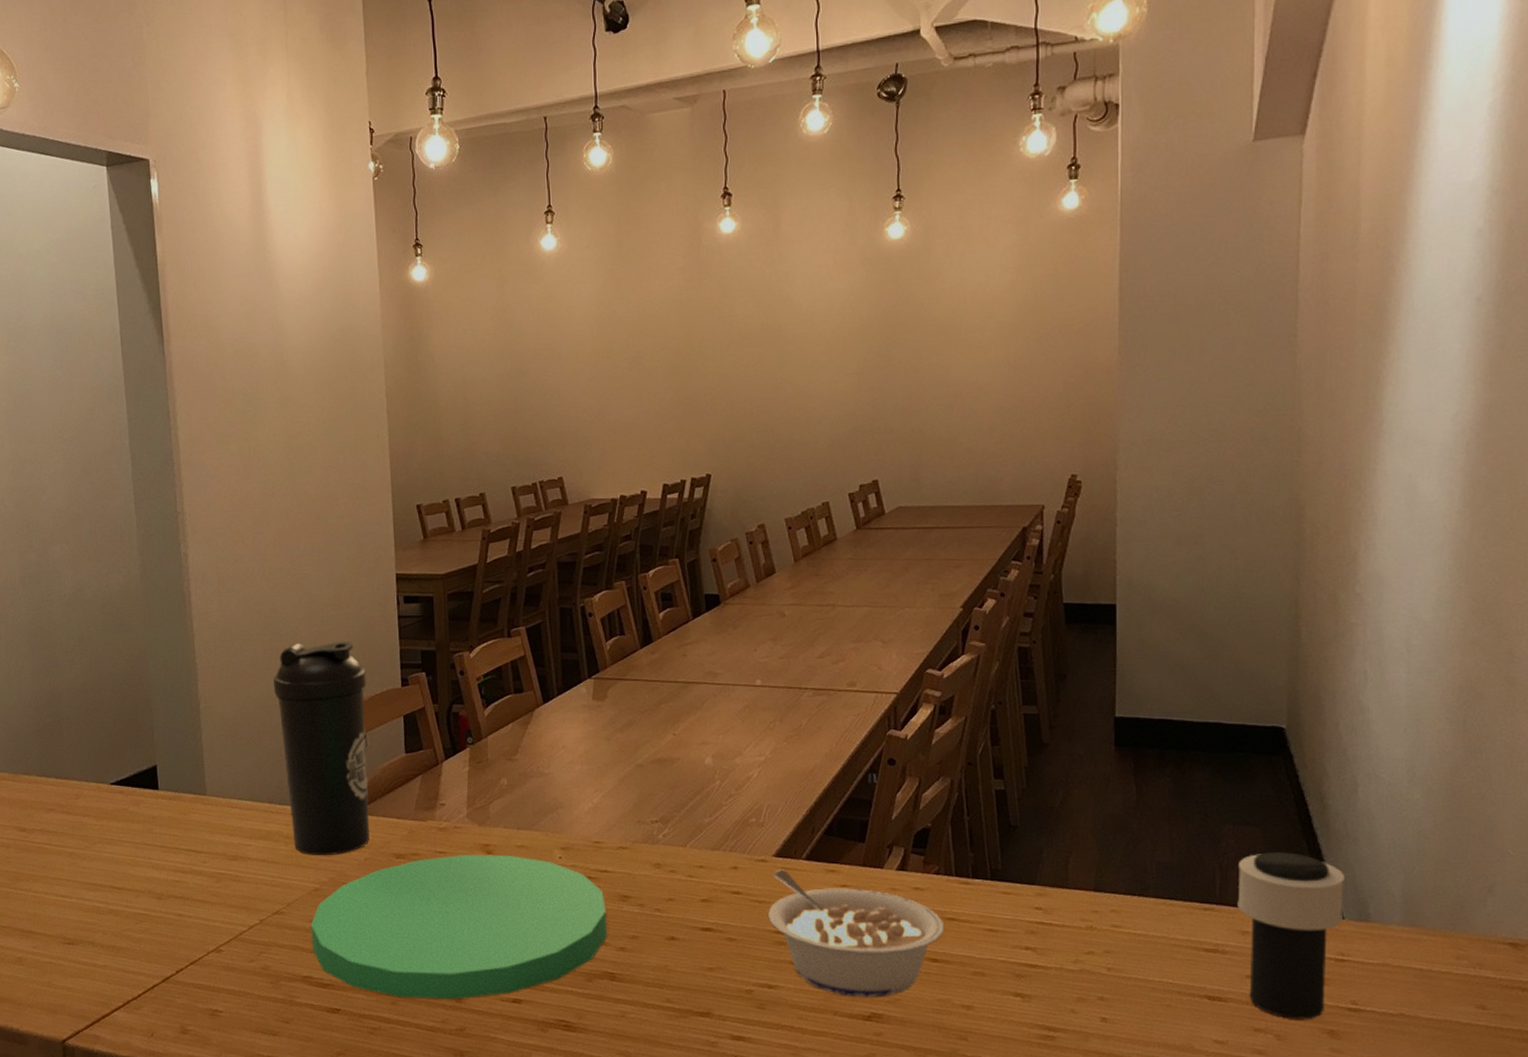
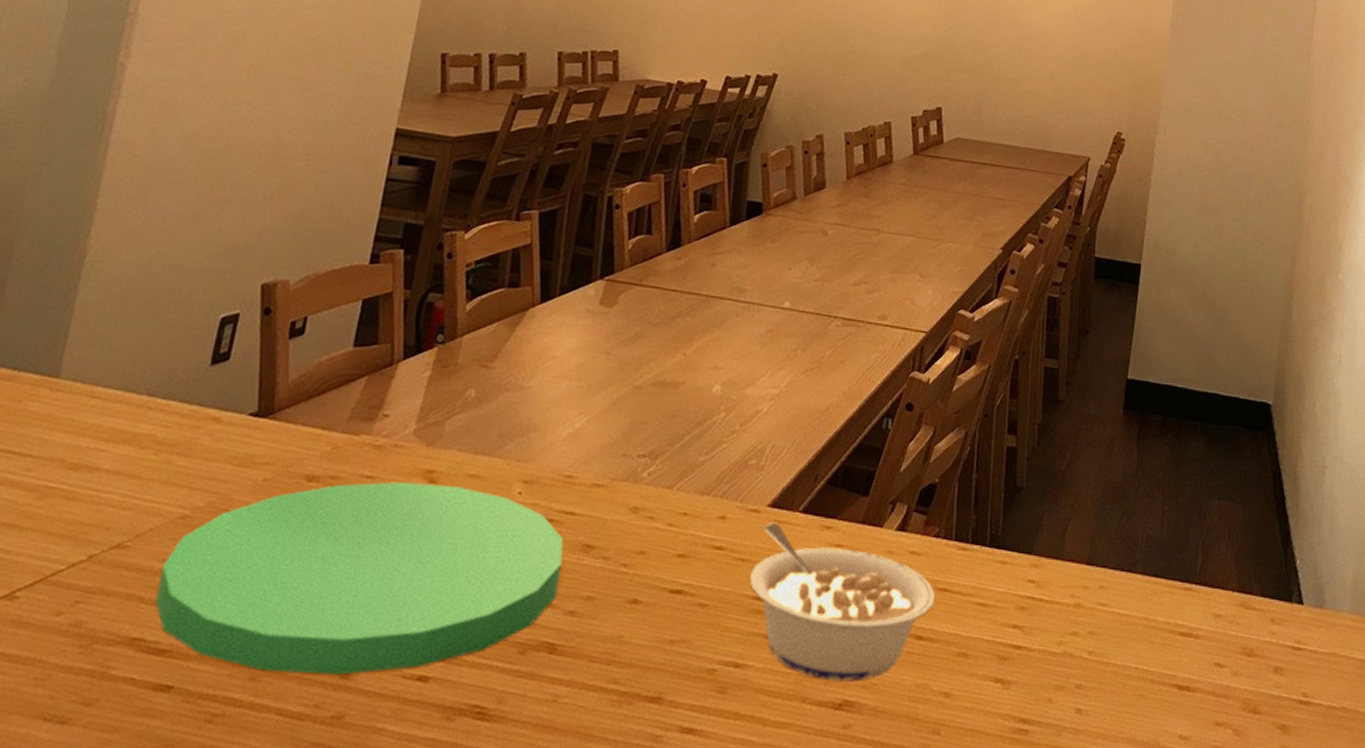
water bottle: present [273,642,370,855] -> none [168,194,328,471]
cup: present [1237,852,1346,1019] -> none [1214,531,1308,712]

